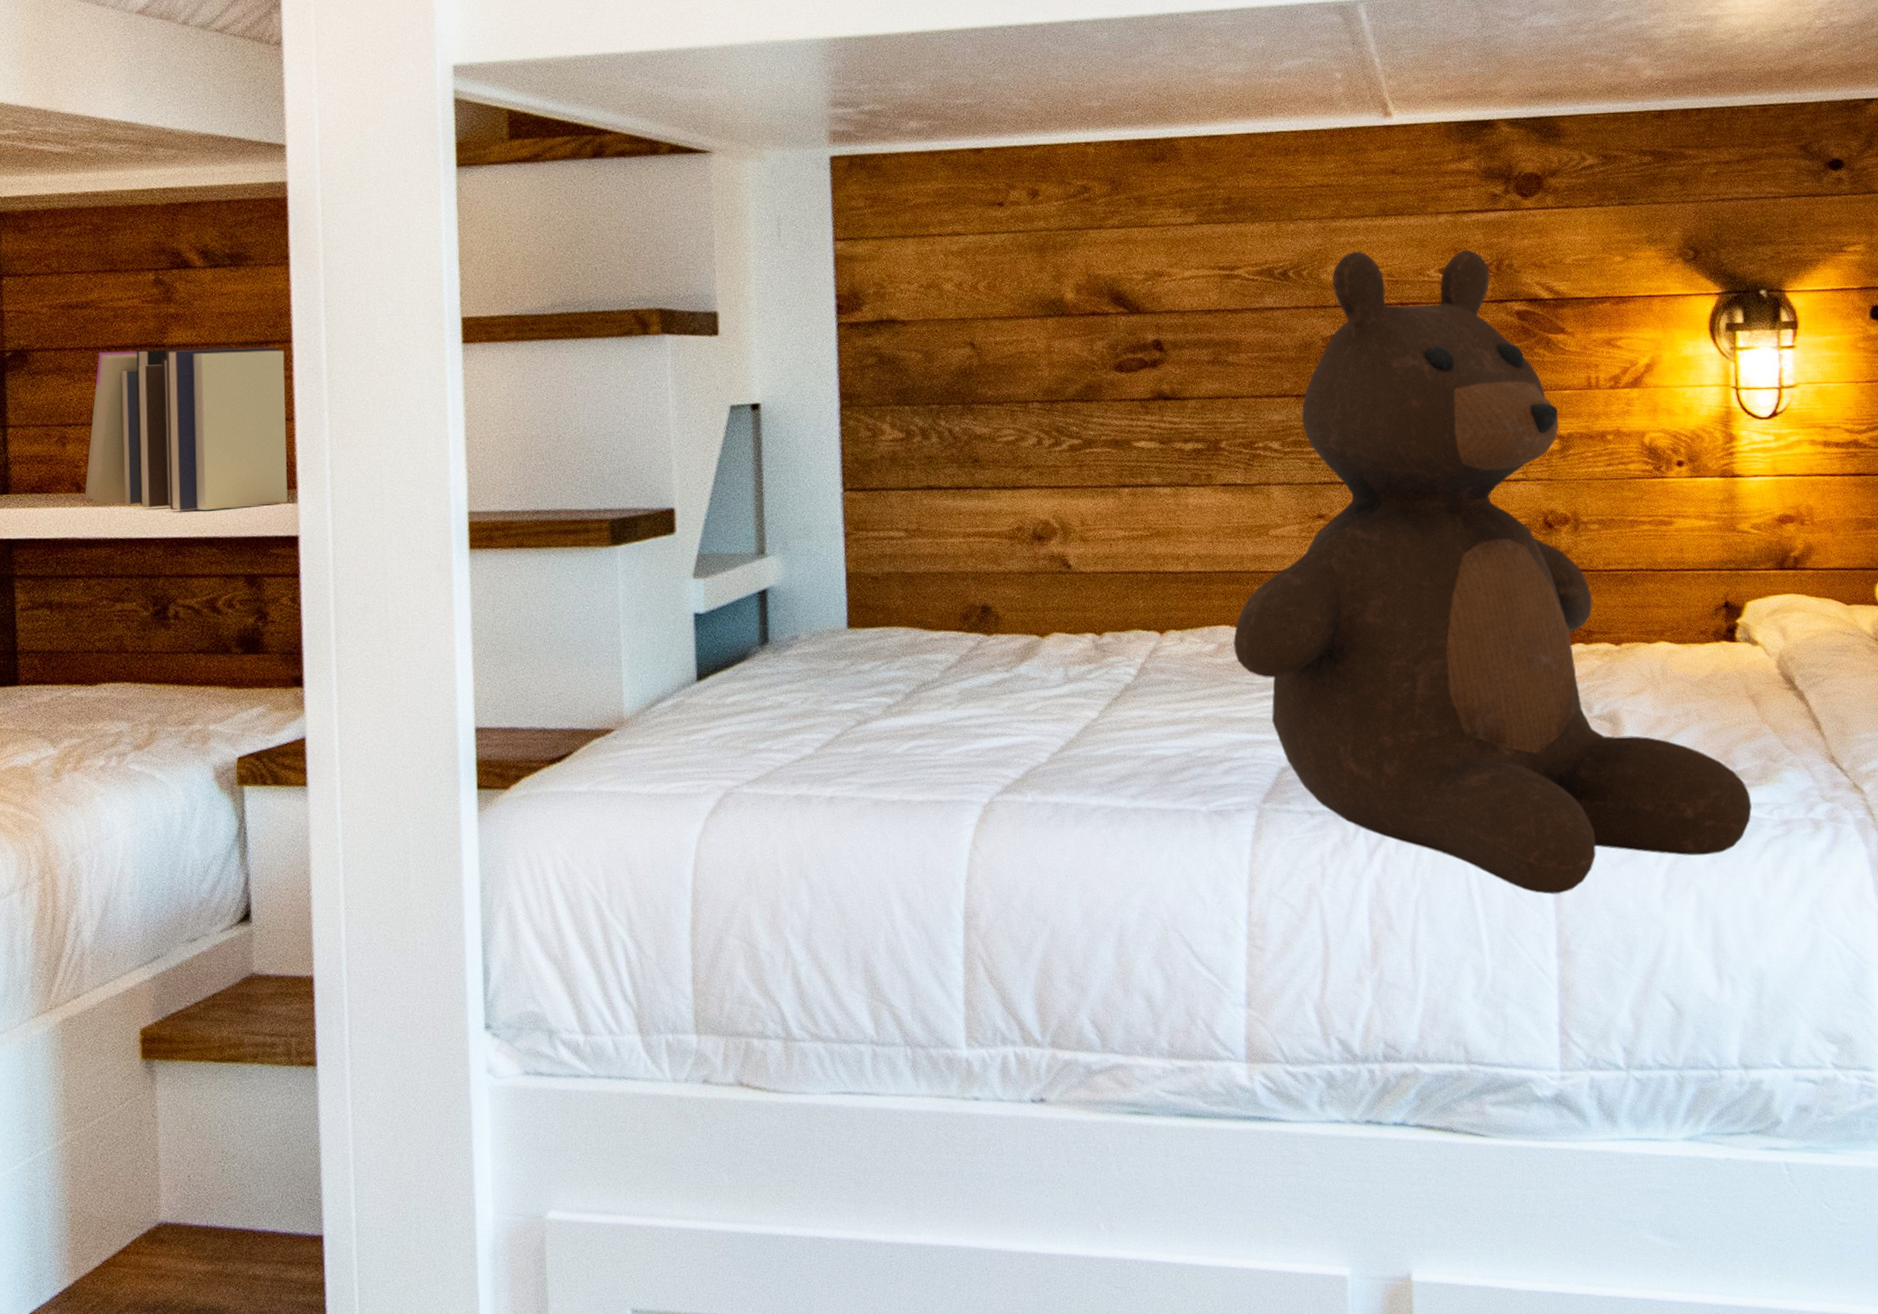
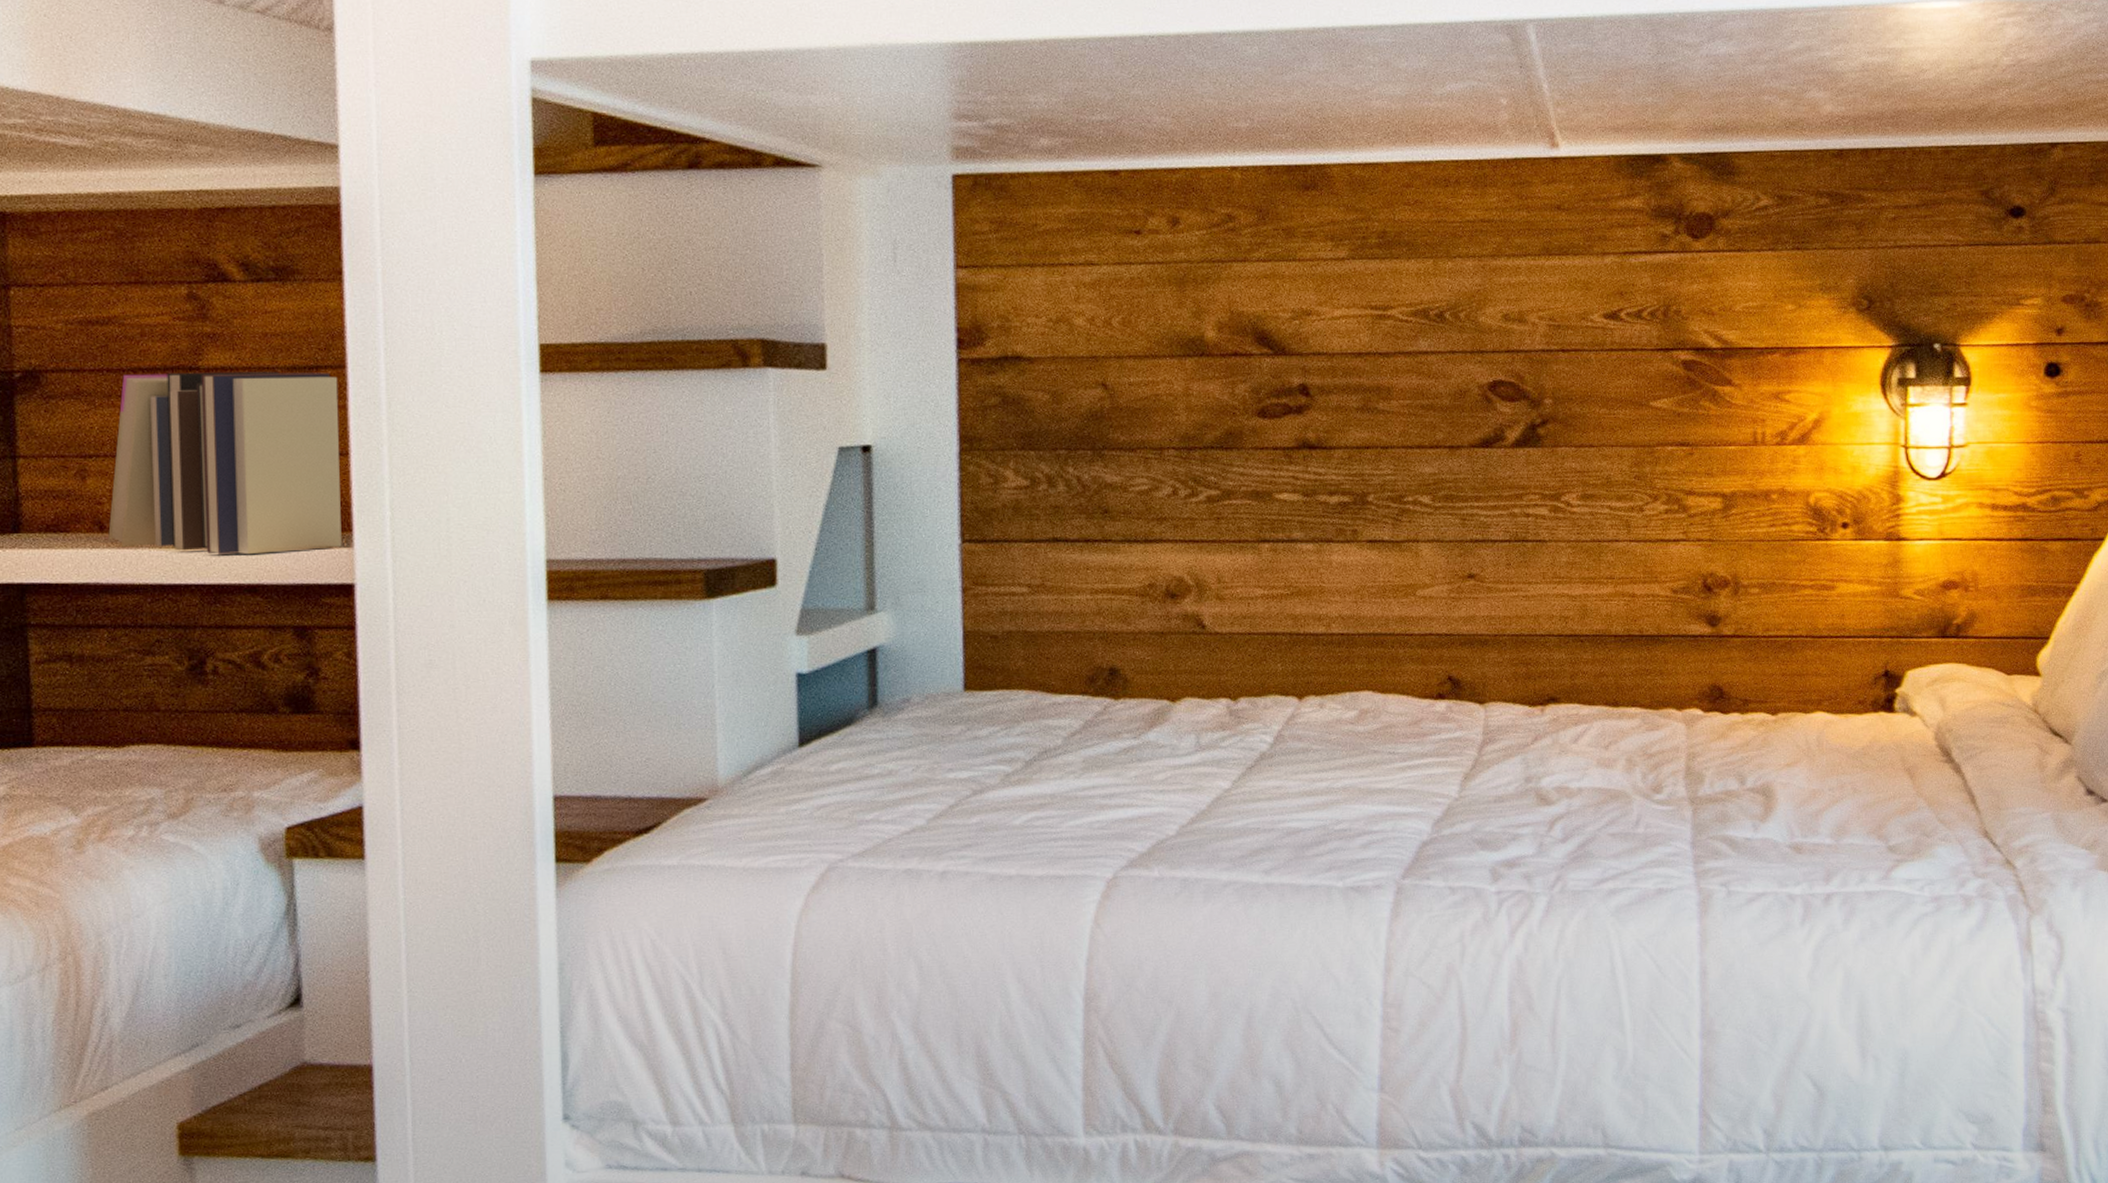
teddy bear: present [1233,250,1752,895] -> none [1376,292,1903,973]

